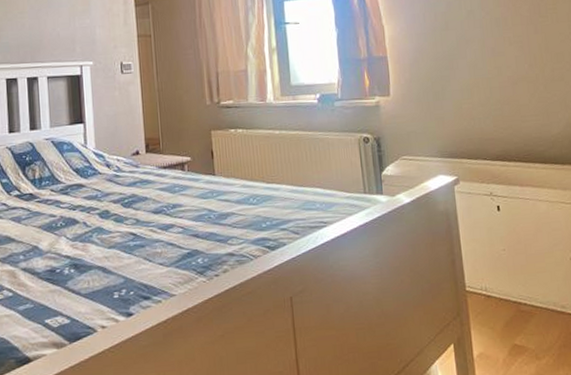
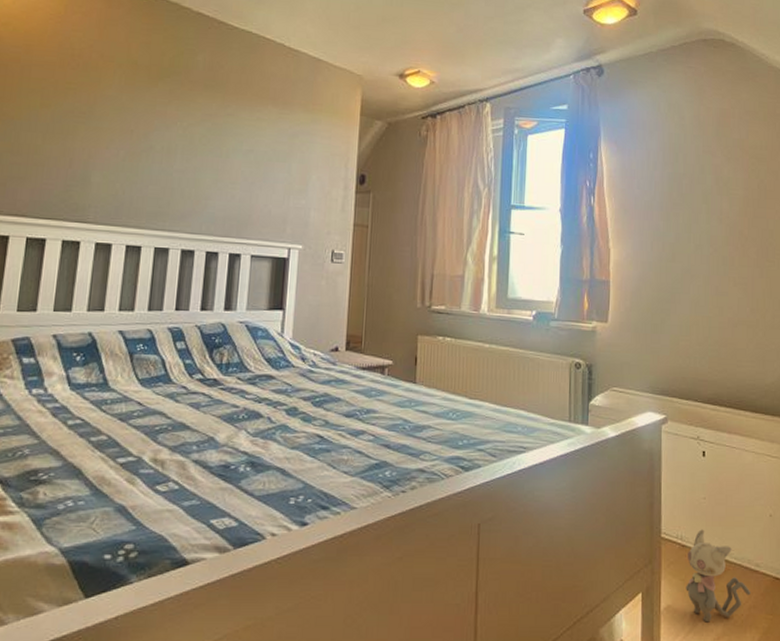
stuffed animal: none [493,279,560,365] -> present [686,529,751,623]

